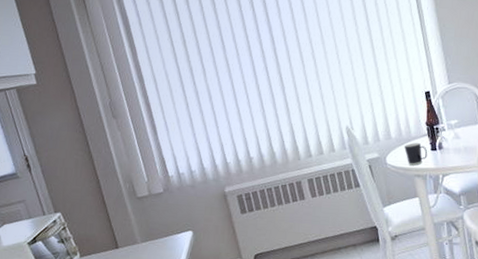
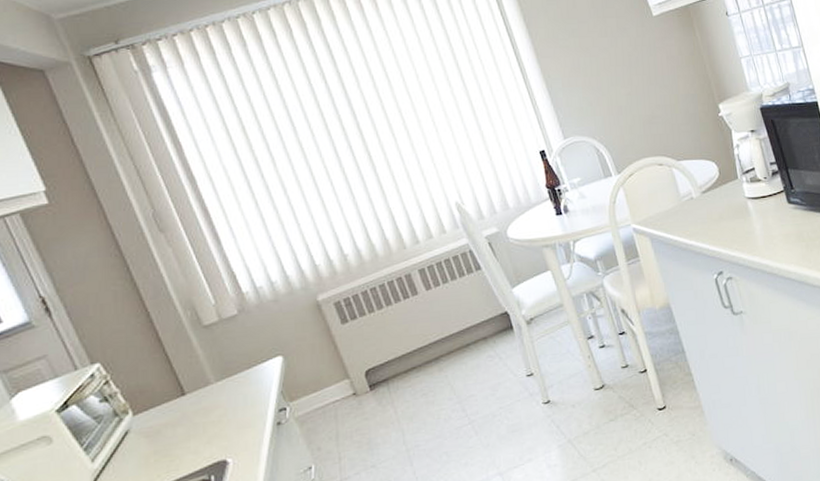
mug: present [404,142,428,166] -> none [526,208,553,236]

